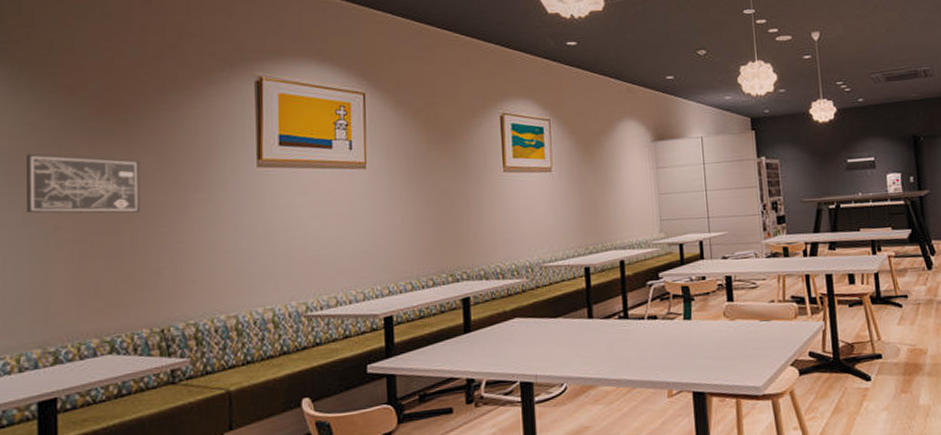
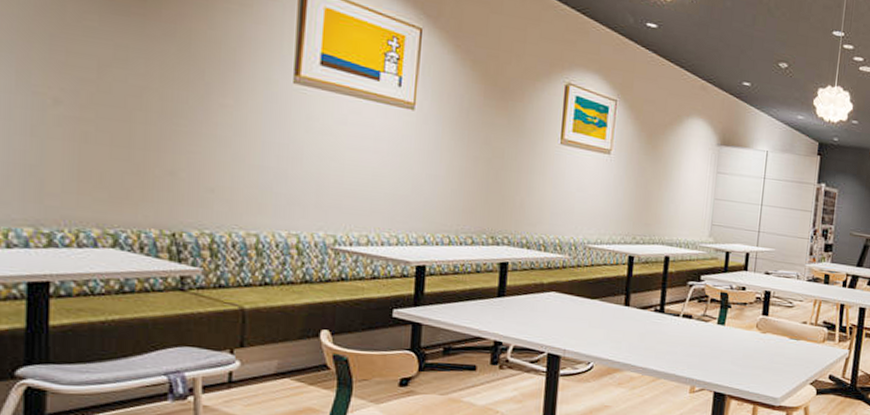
wall art: present [27,153,141,214] -> none [21,11,159,105]

